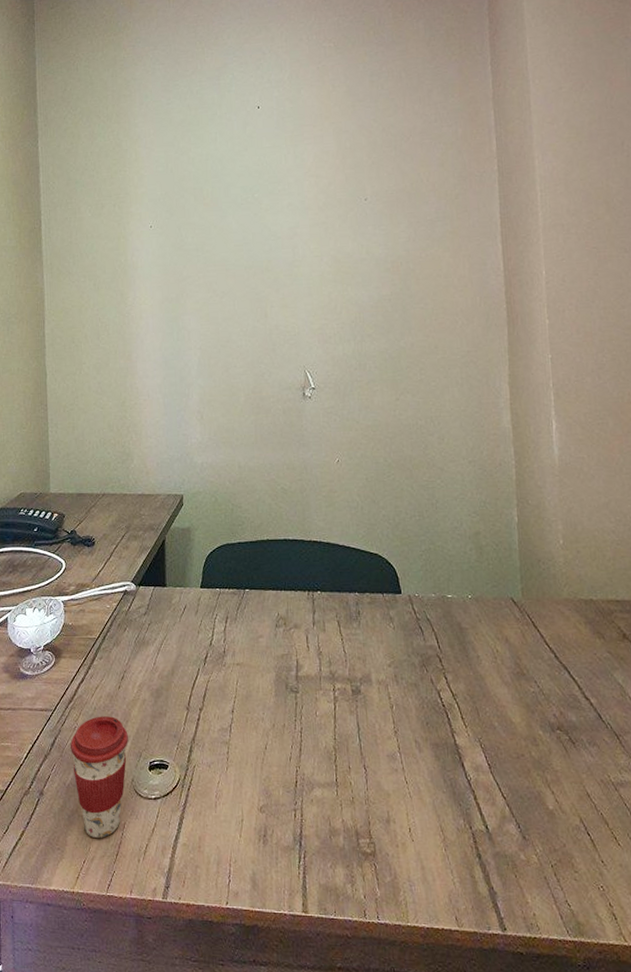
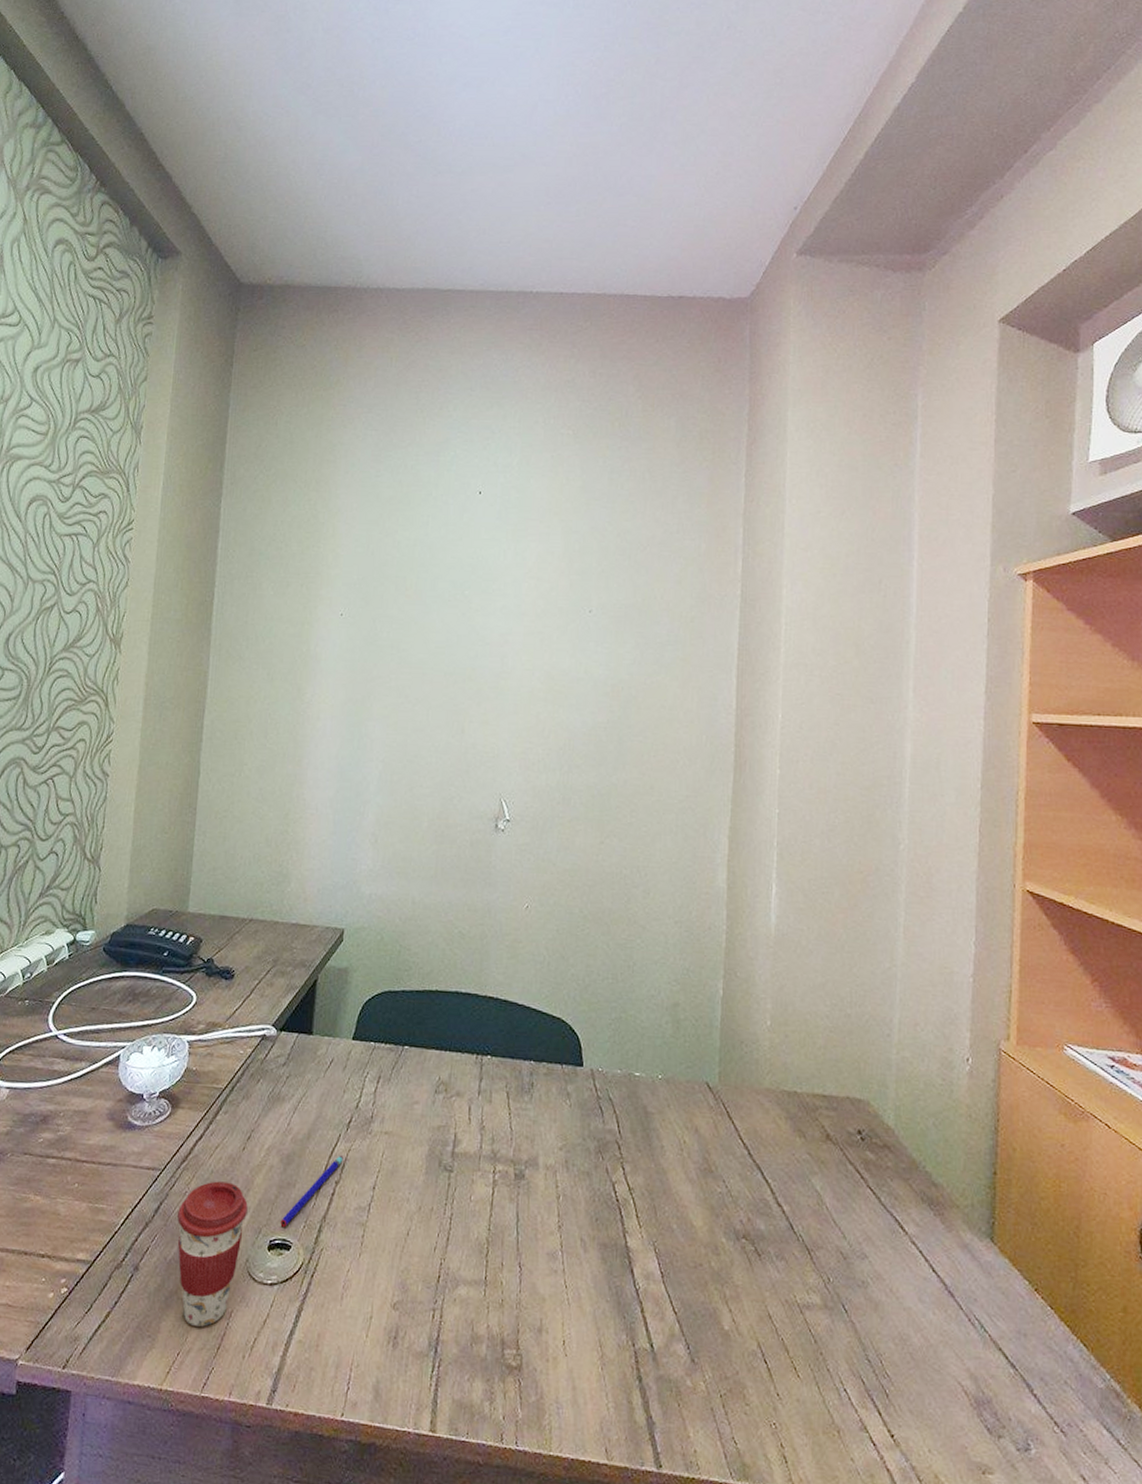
pen: none [157,687,204,750] -> present [280,1156,344,1227]

